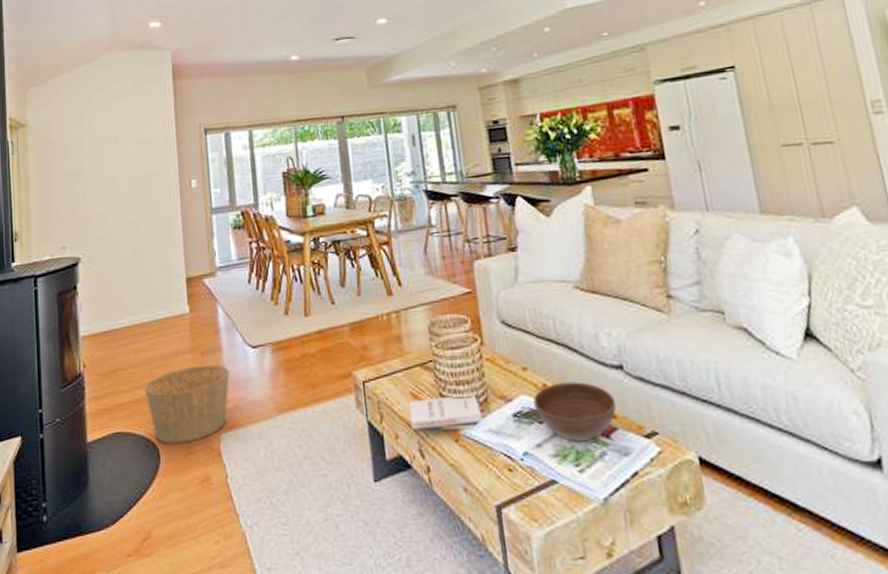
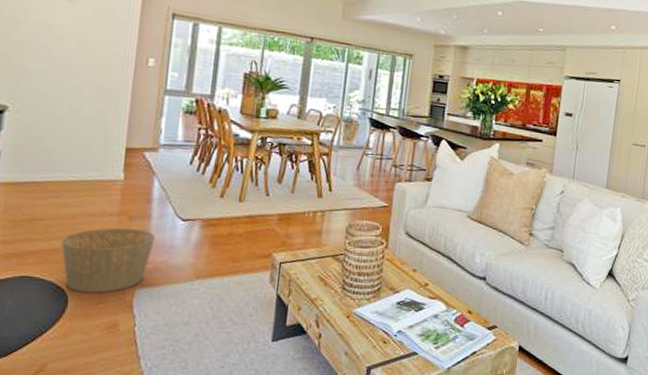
books: present [409,395,483,431] -> none [313,282,375,310]
bowl: present [533,381,617,444] -> none [414,283,475,329]

